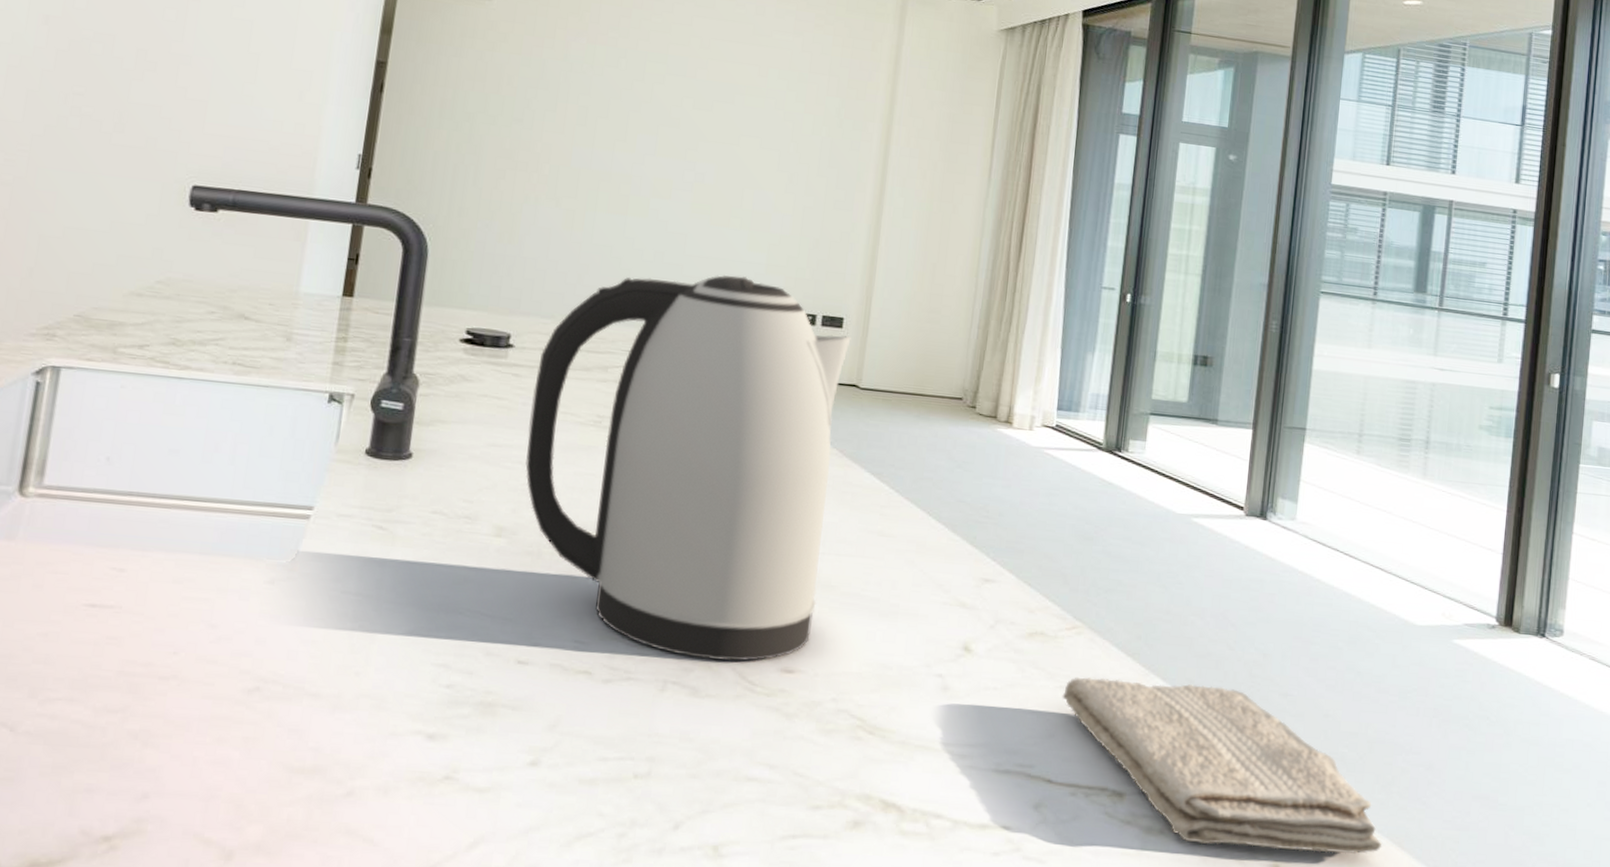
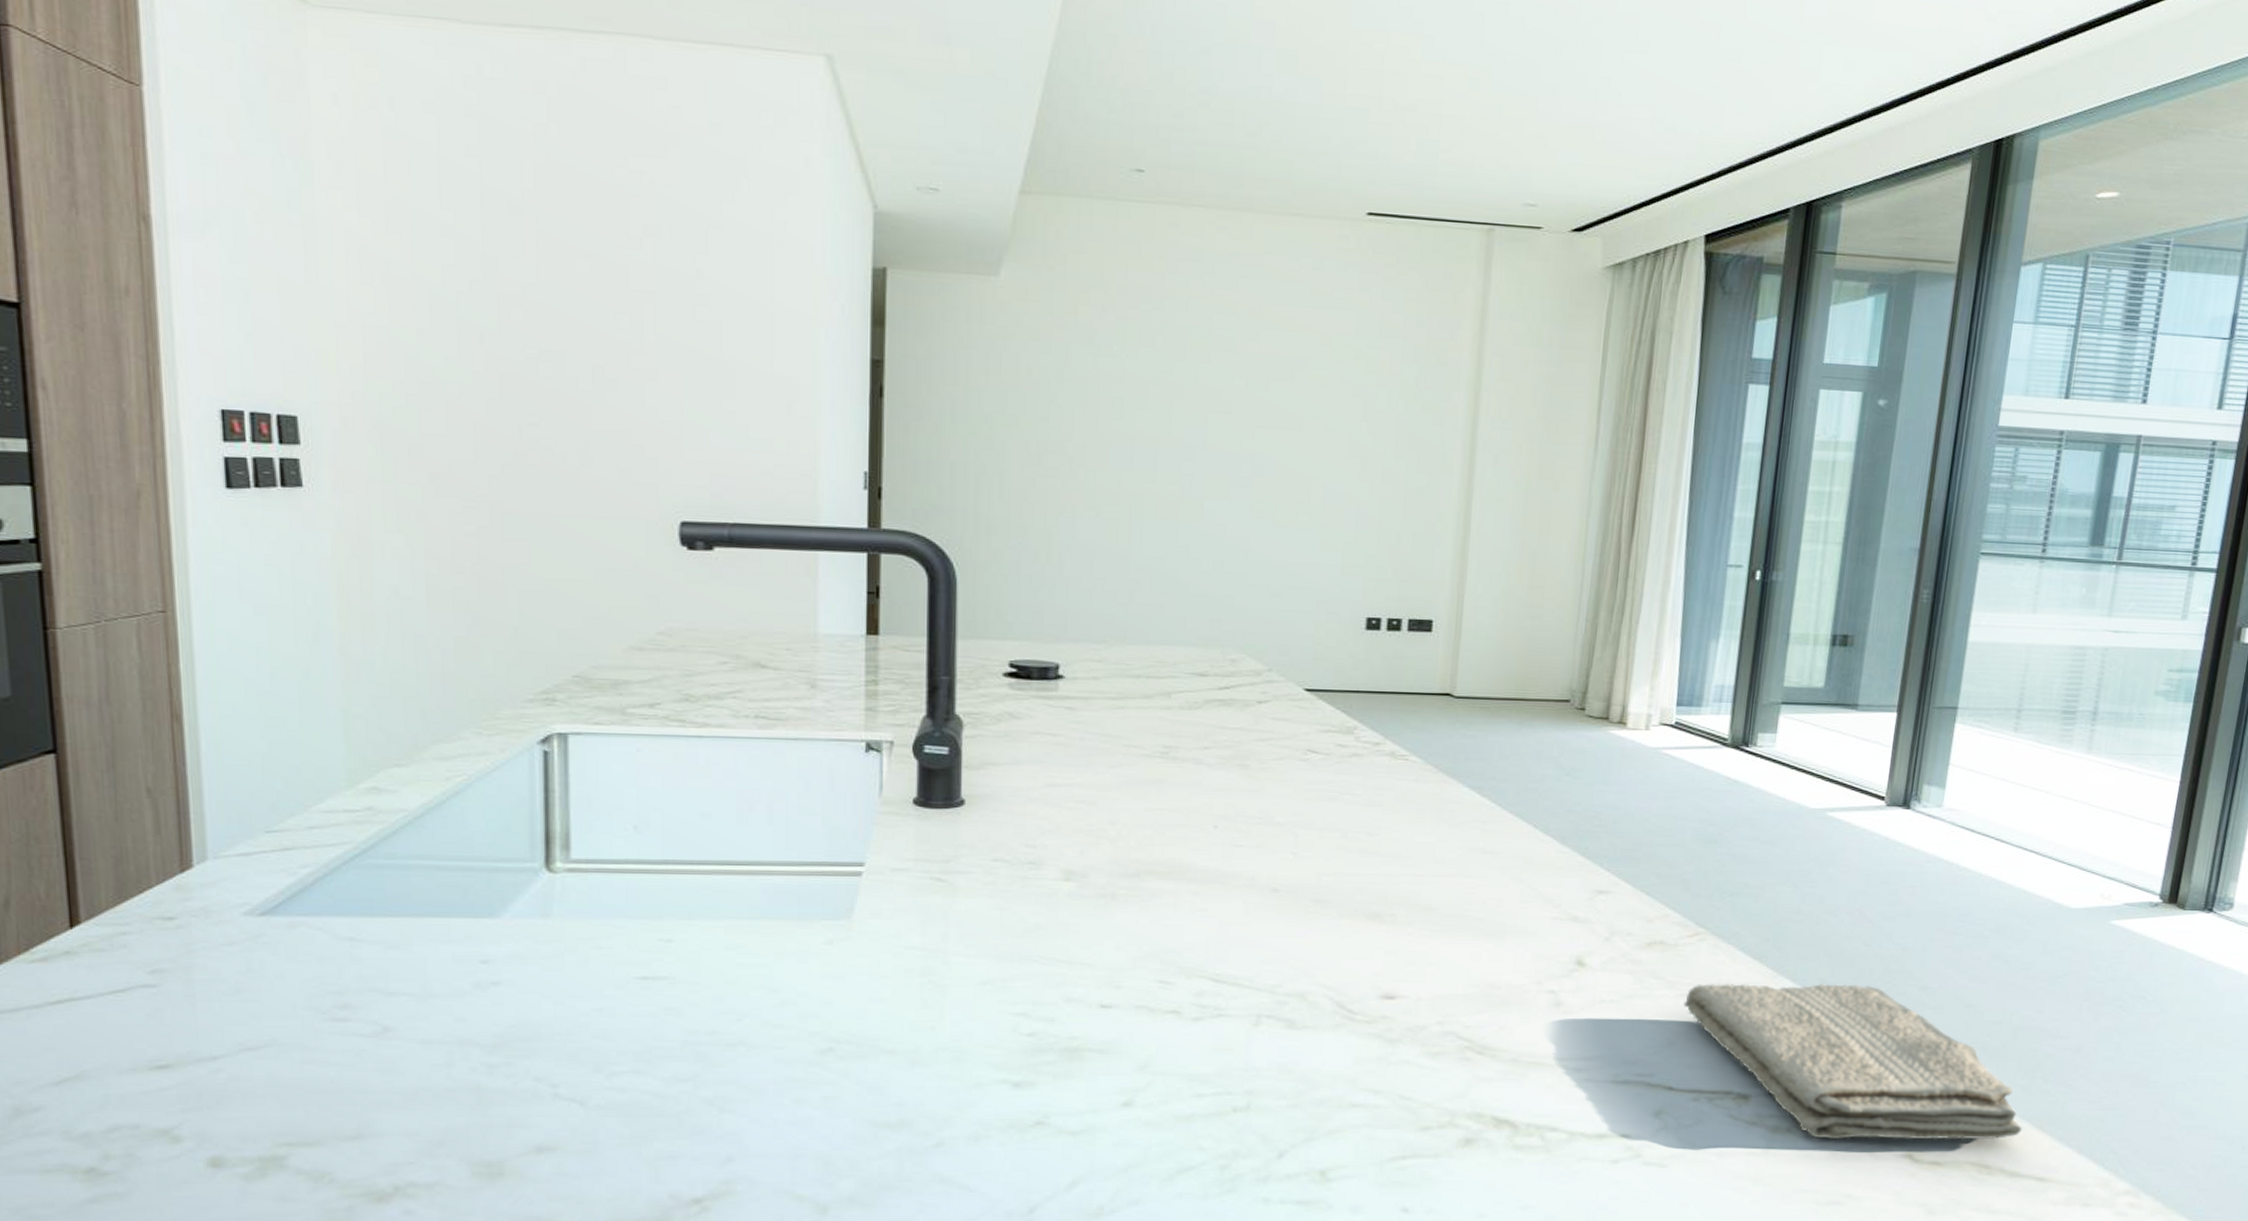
kettle: present [525,274,851,662] -> none [1089,580,1442,992]

